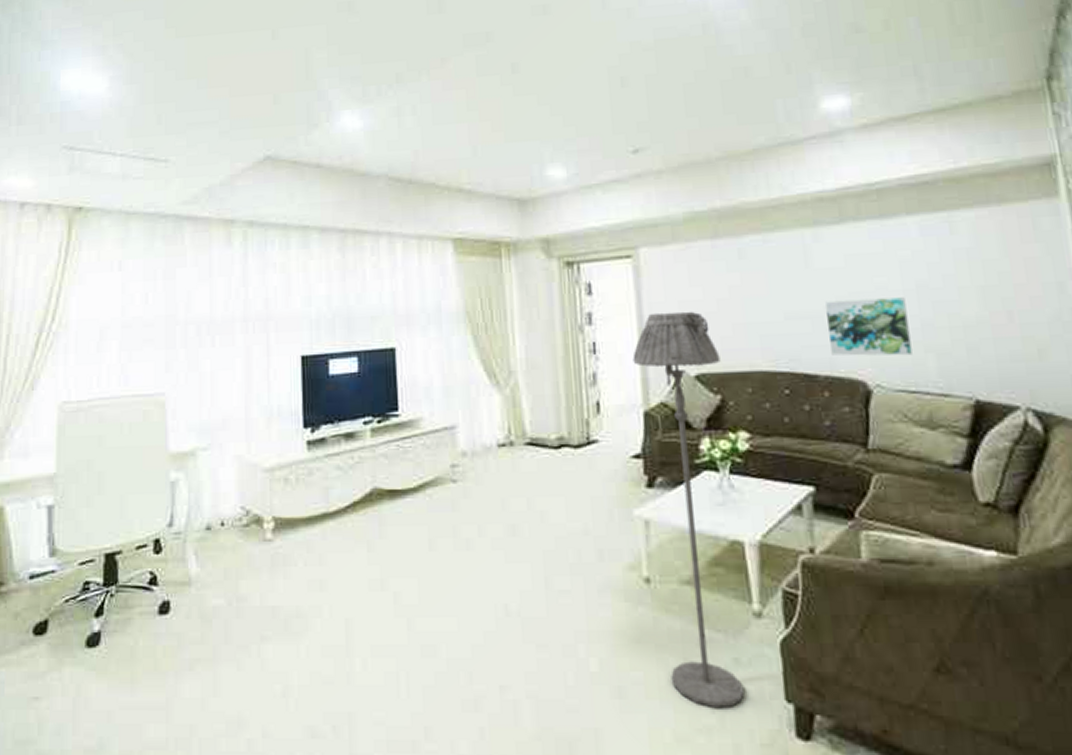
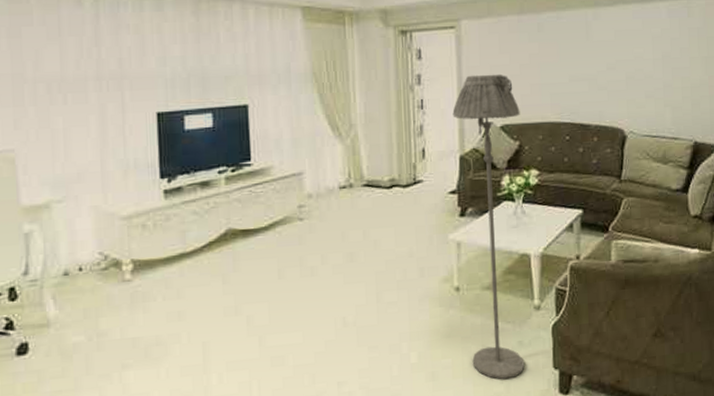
wall art: present [825,297,913,356] -> none [599,64,656,110]

